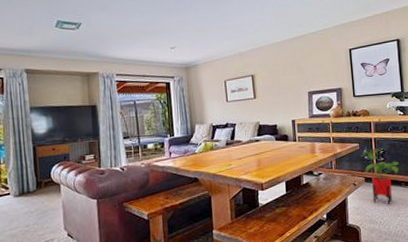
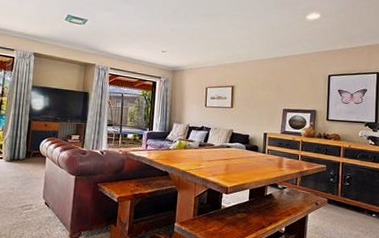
house plant: present [361,148,399,204] -> none [327,172,364,229]

